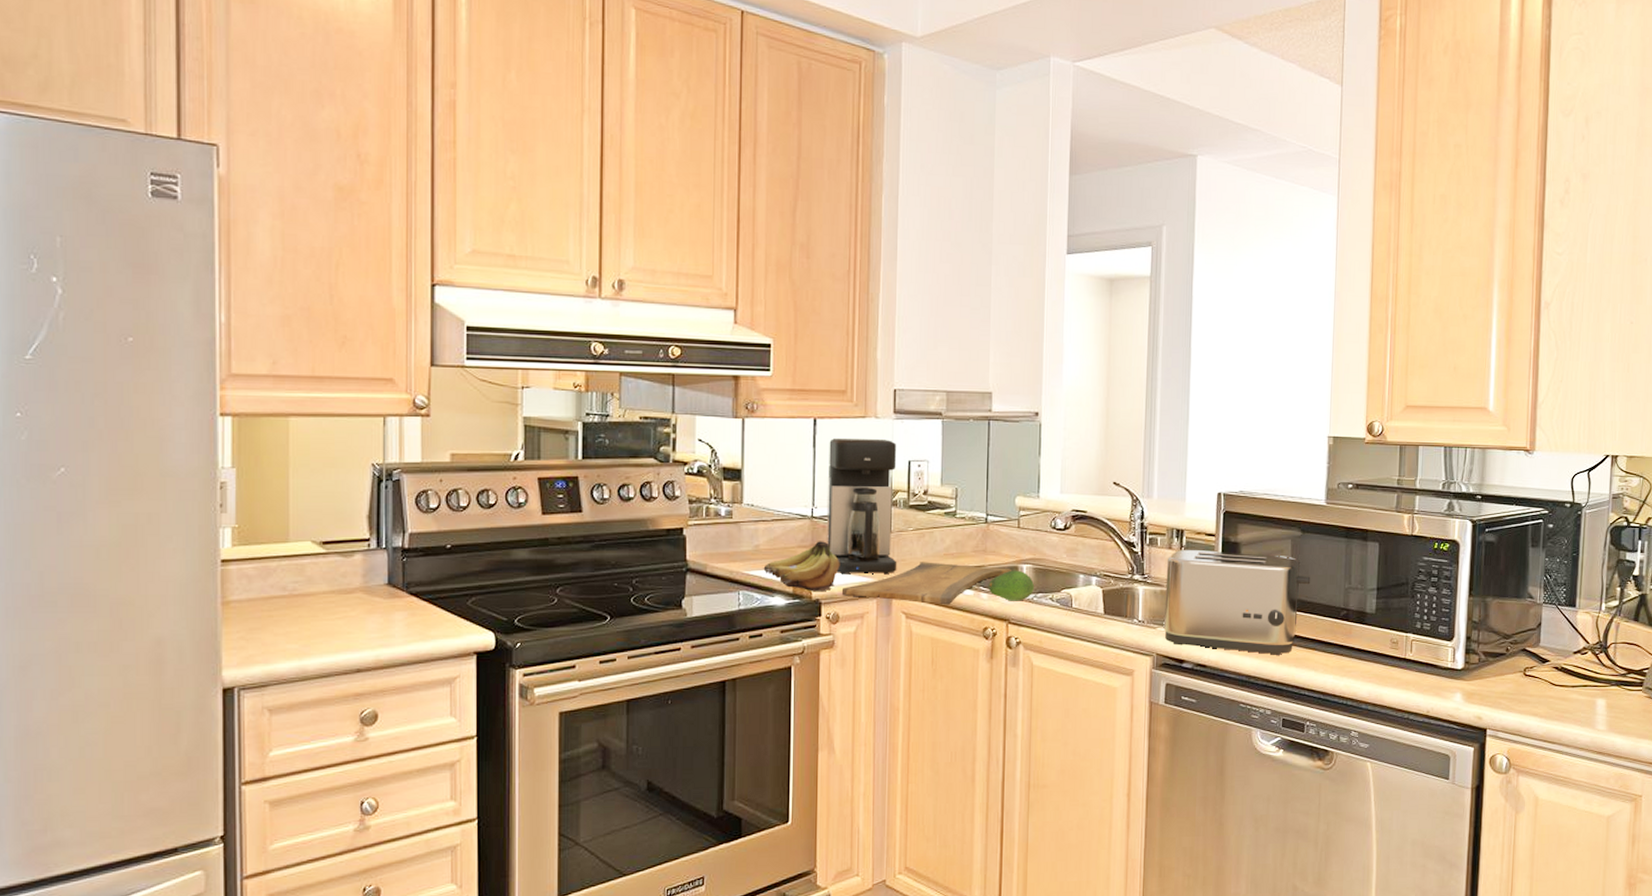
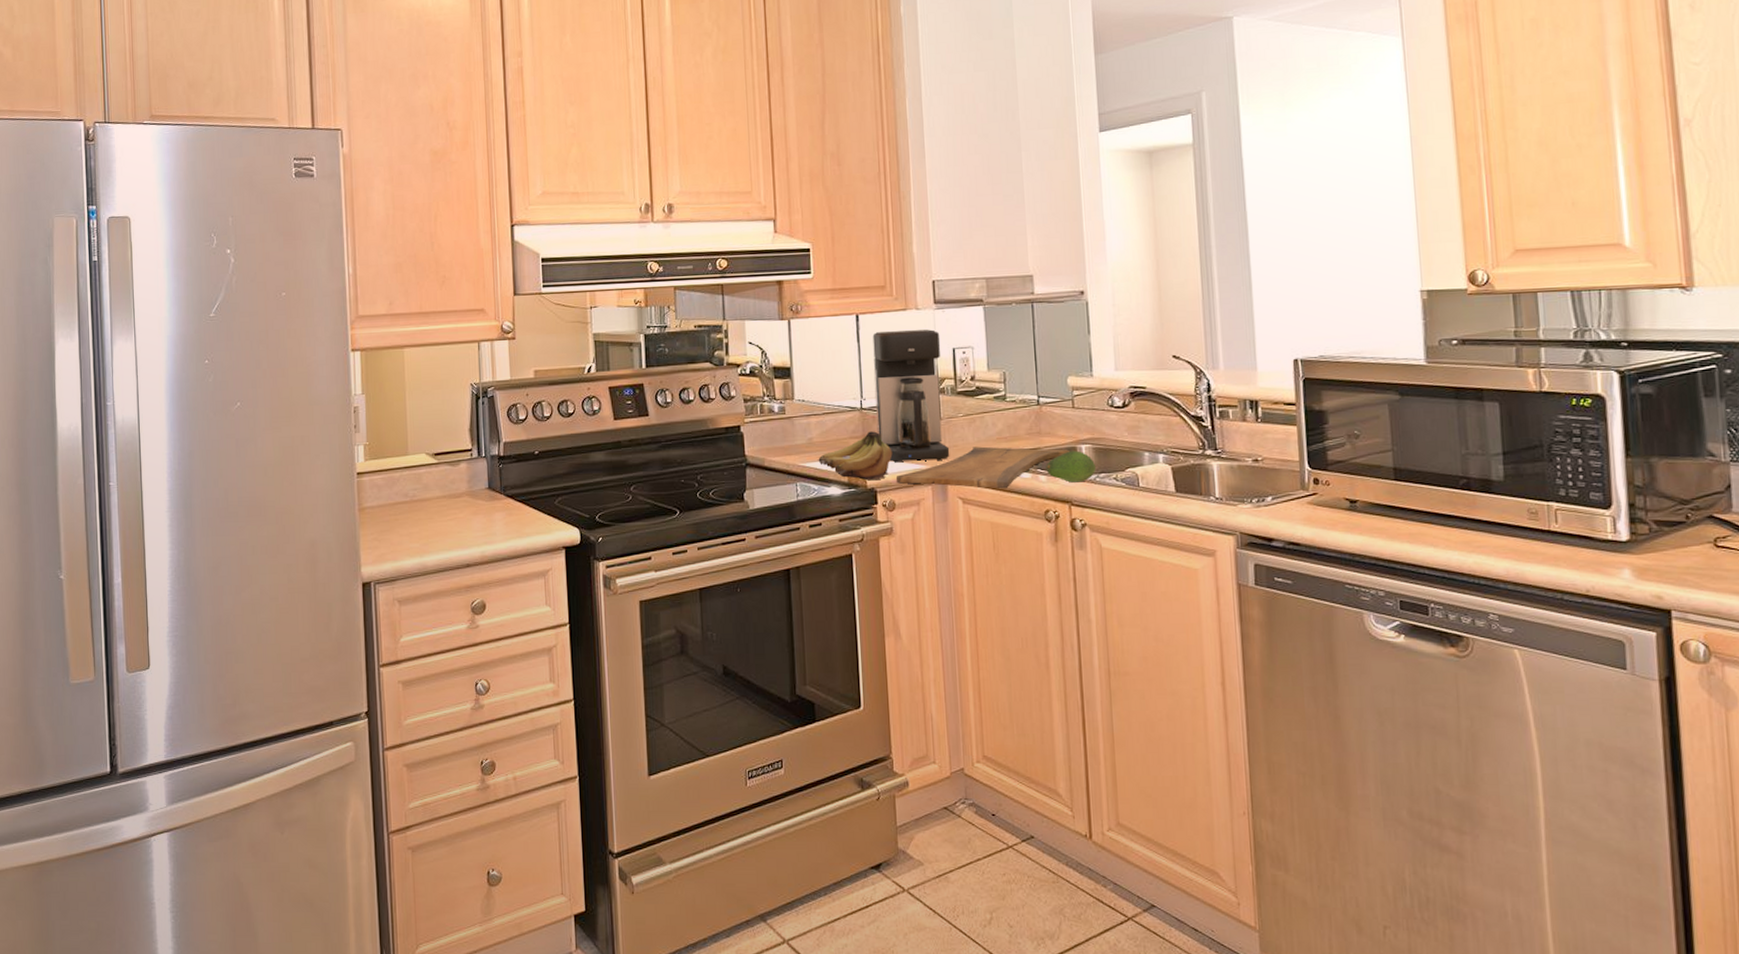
toaster: present [1163,550,1311,655] -> none [1241,420,1417,531]

